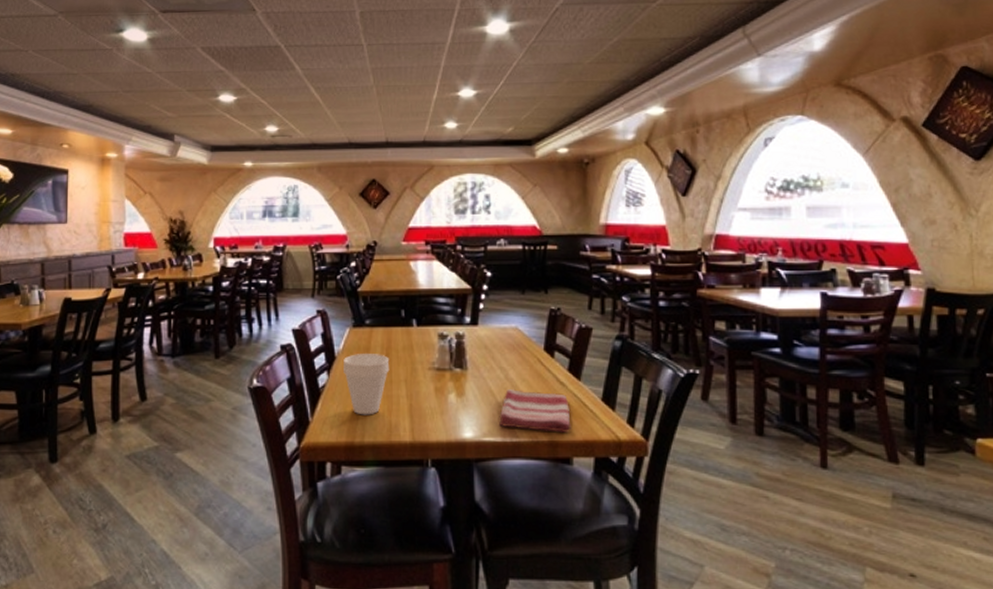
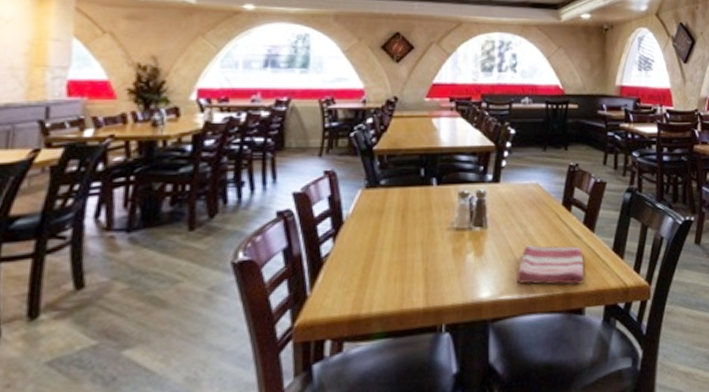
cup: present [344,354,390,415] -> none [352,216,405,284]

